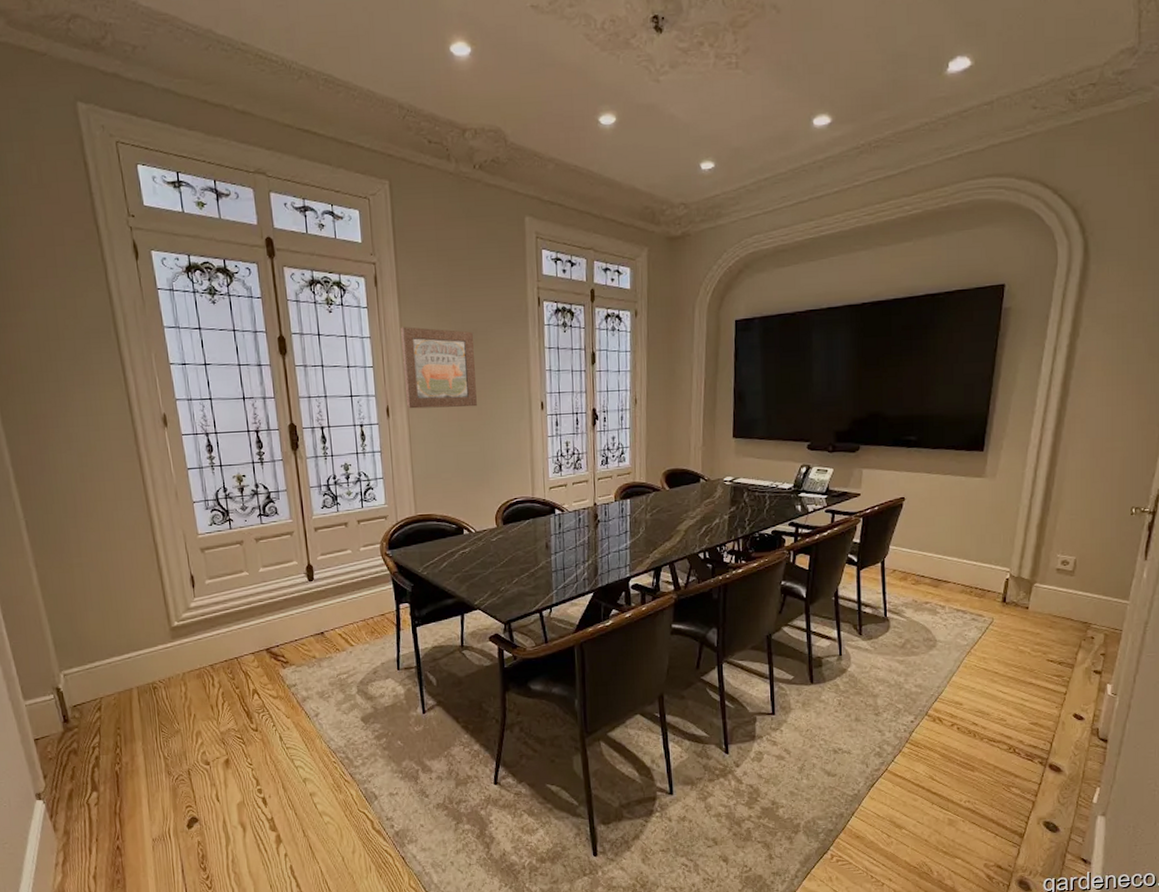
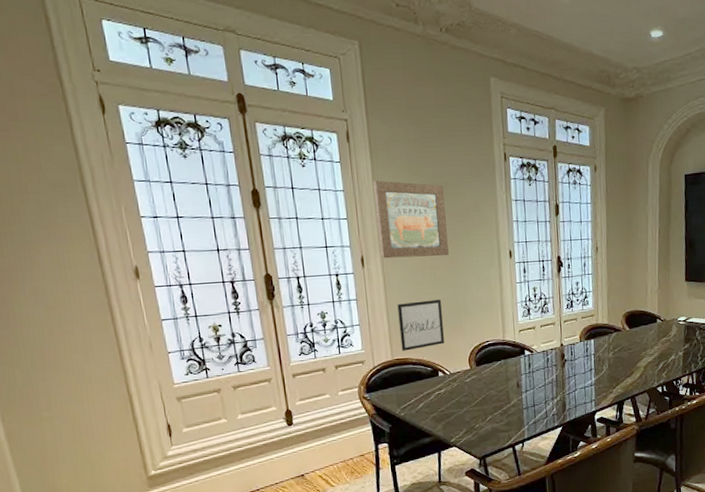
wall art: none [422,453,470,507] -> present [397,299,444,351]

